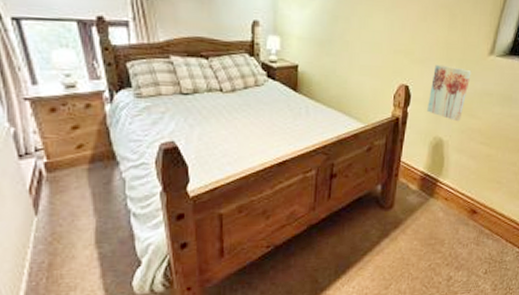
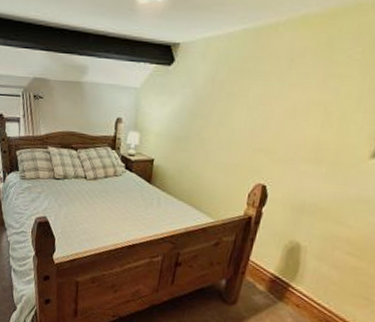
wall art: present [427,64,472,122] -> none [285,165,346,228]

